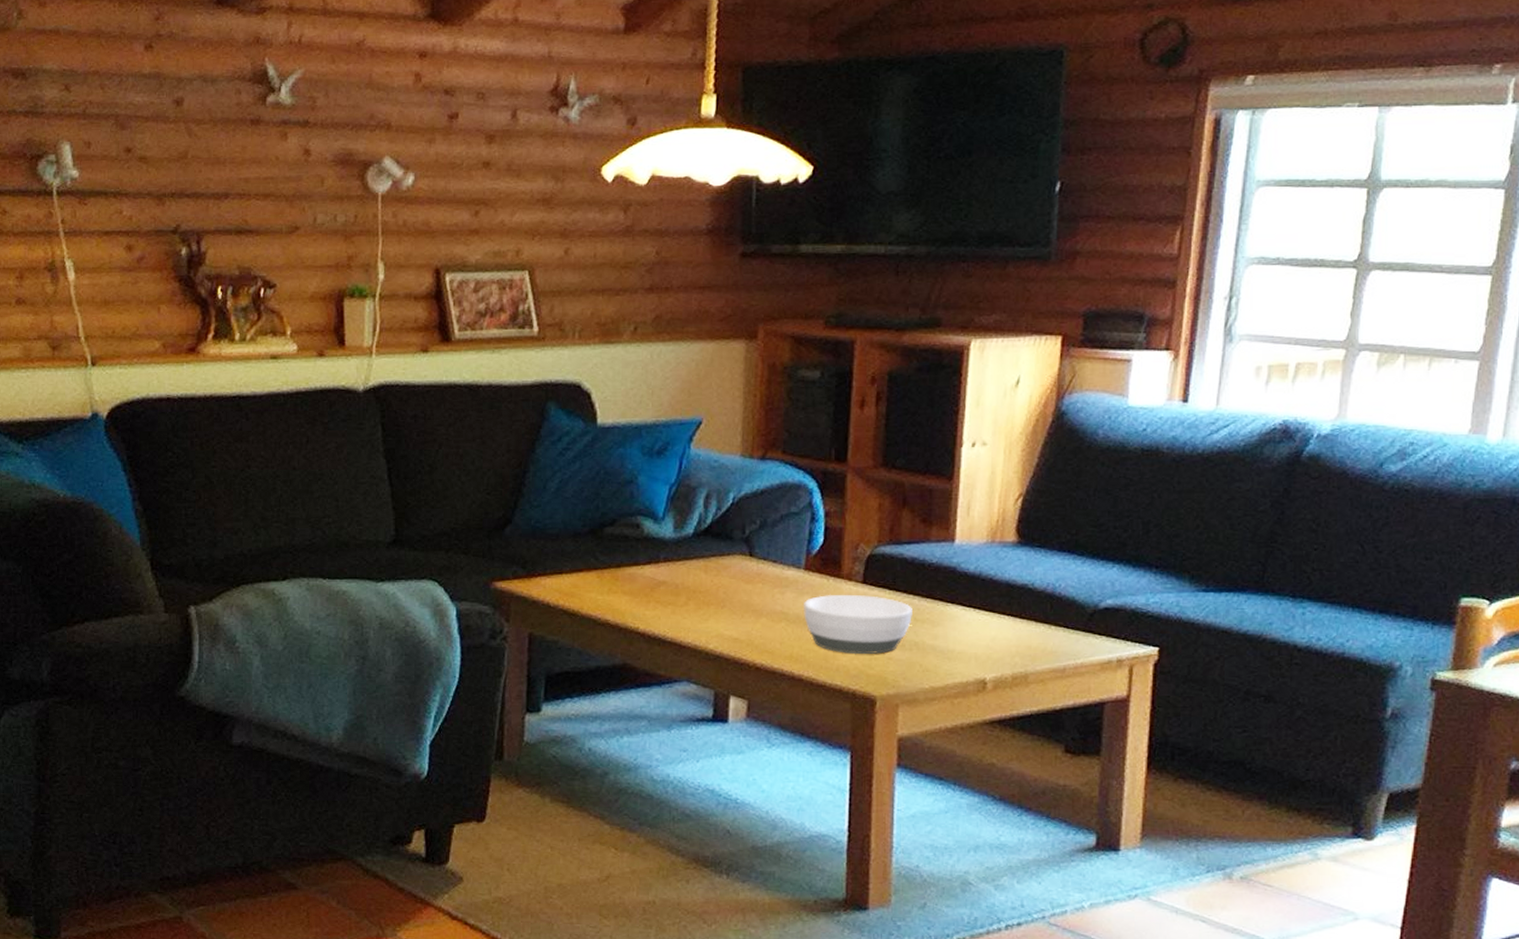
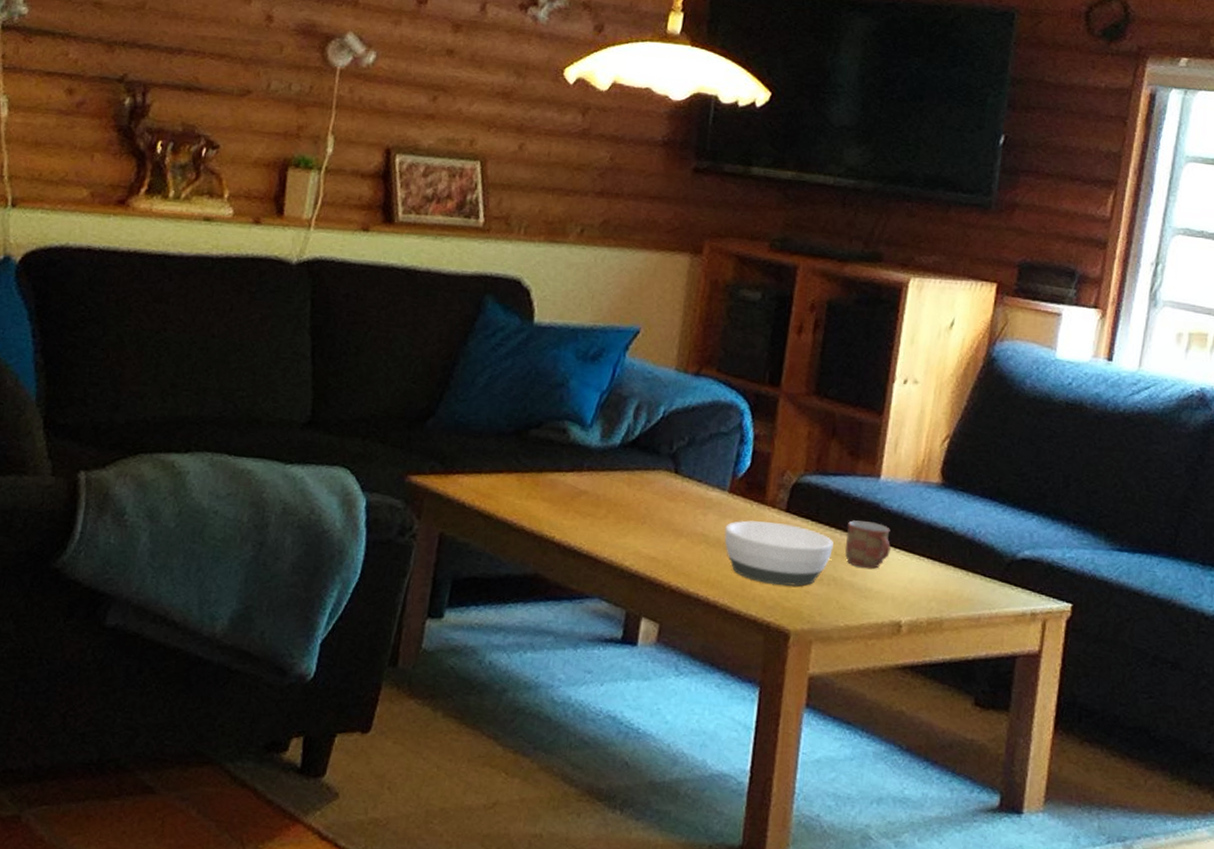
mug: none [924,586,970,630] -> present [845,520,891,569]

